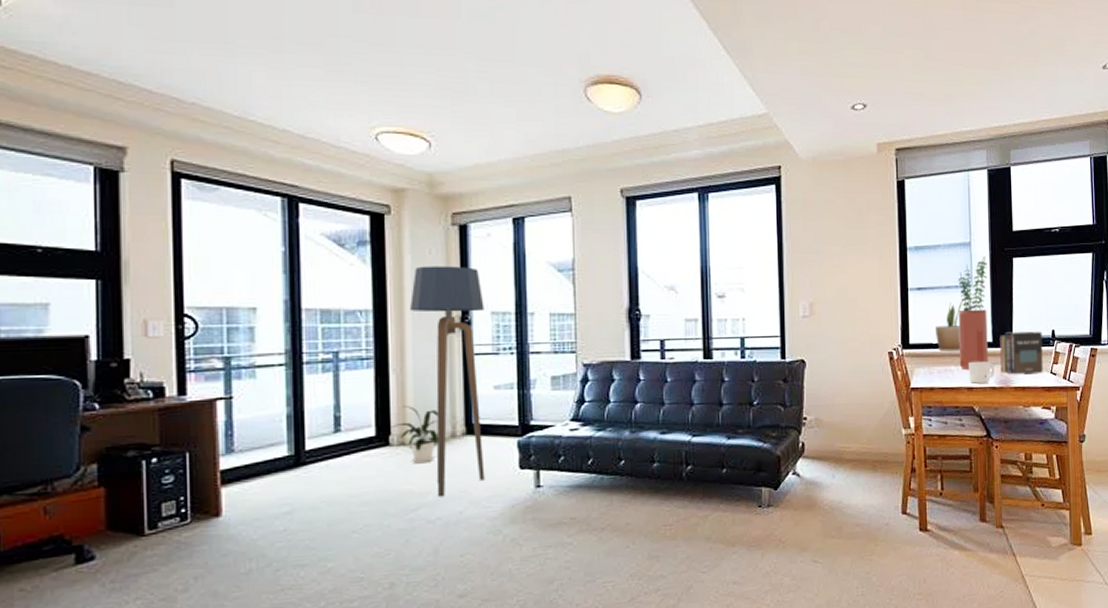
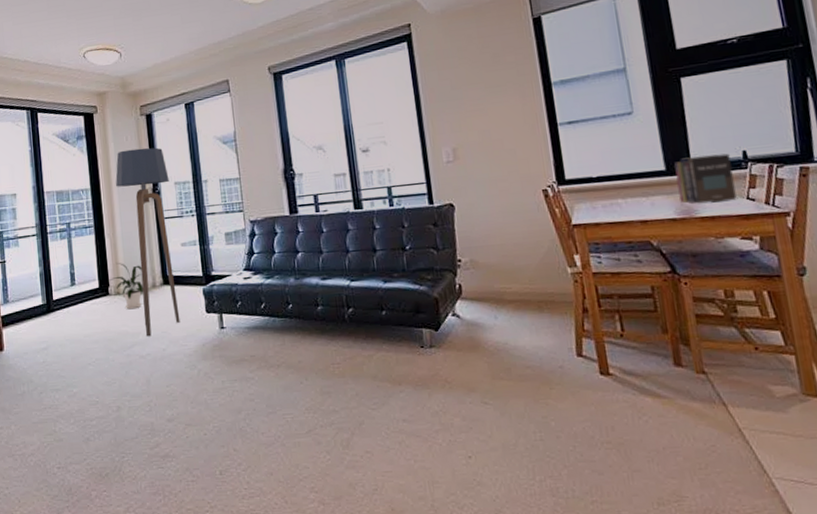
potted plant: present [934,300,964,353] -> none [593,129,627,185]
vase: present [958,256,988,371] -> none [615,80,663,203]
mug: present [968,361,995,384] -> none [638,191,673,216]

